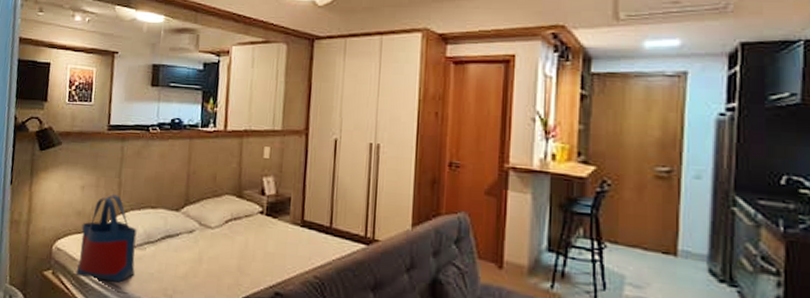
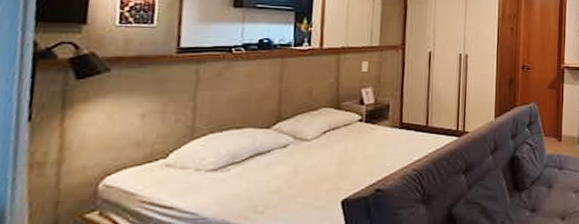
tote bag: present [75,194,137,283] -> none [134,119,218,211]

